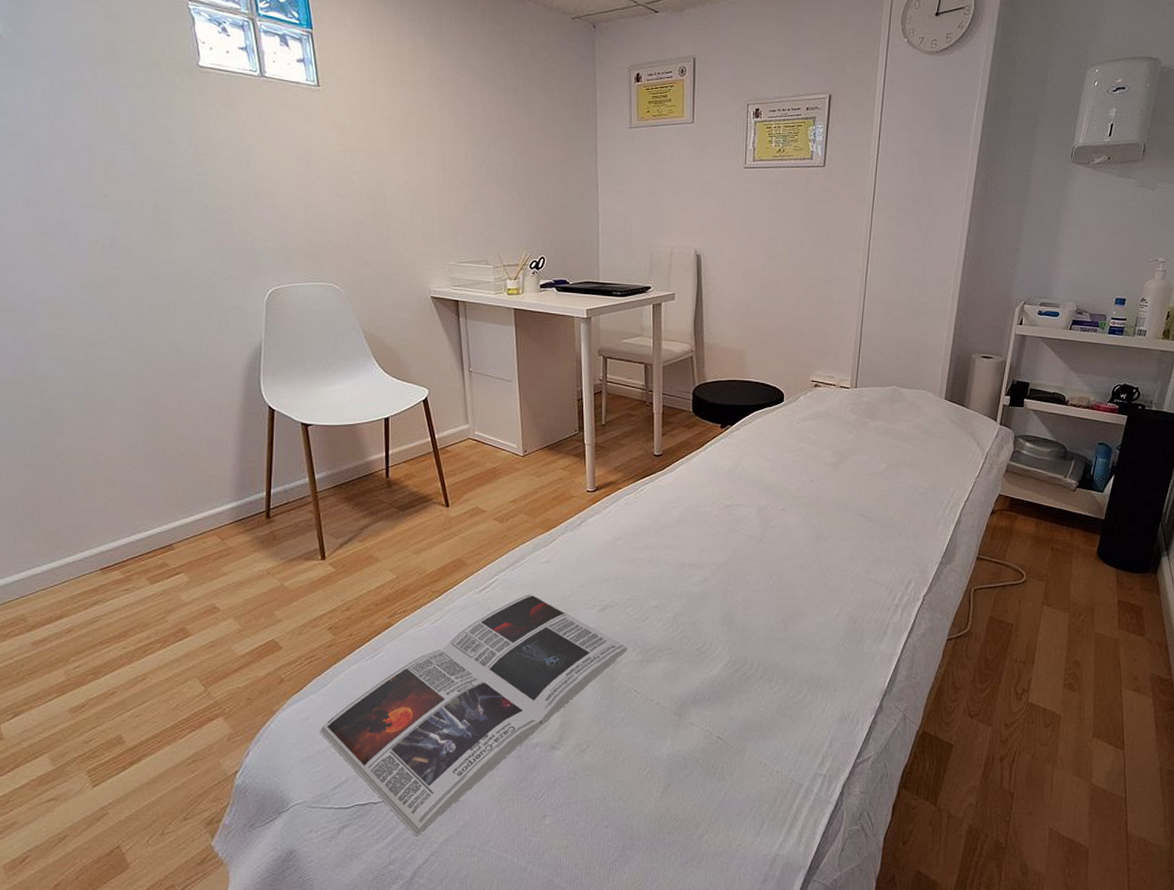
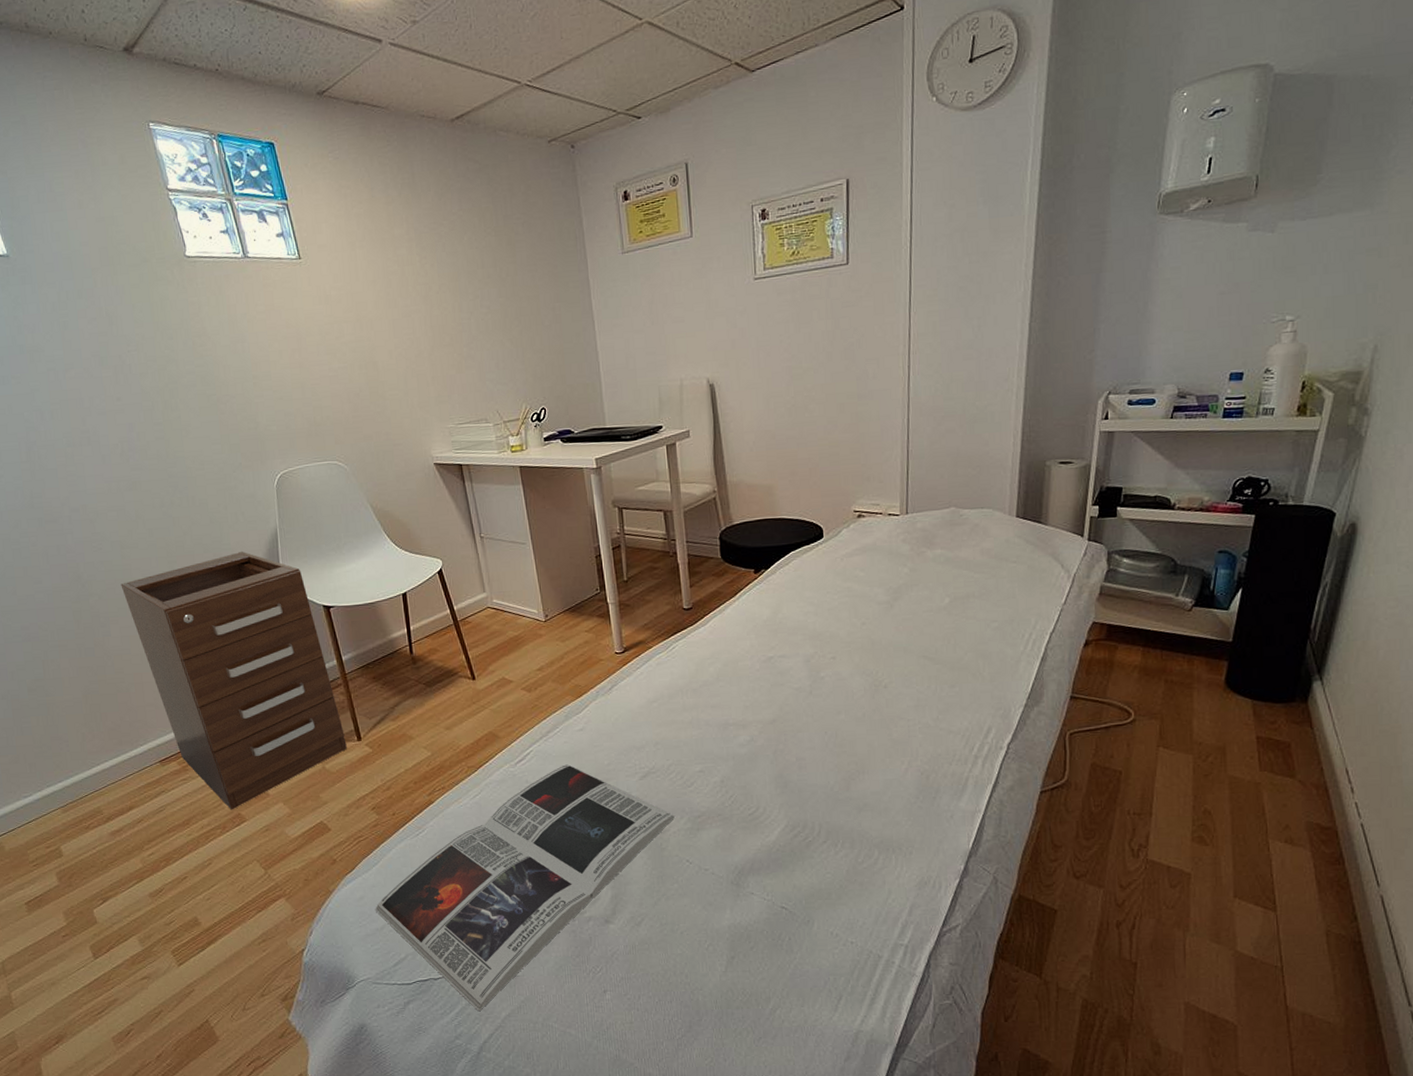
filing cabinet: none [81,362,309,624] -> present [120,552,347,810]

